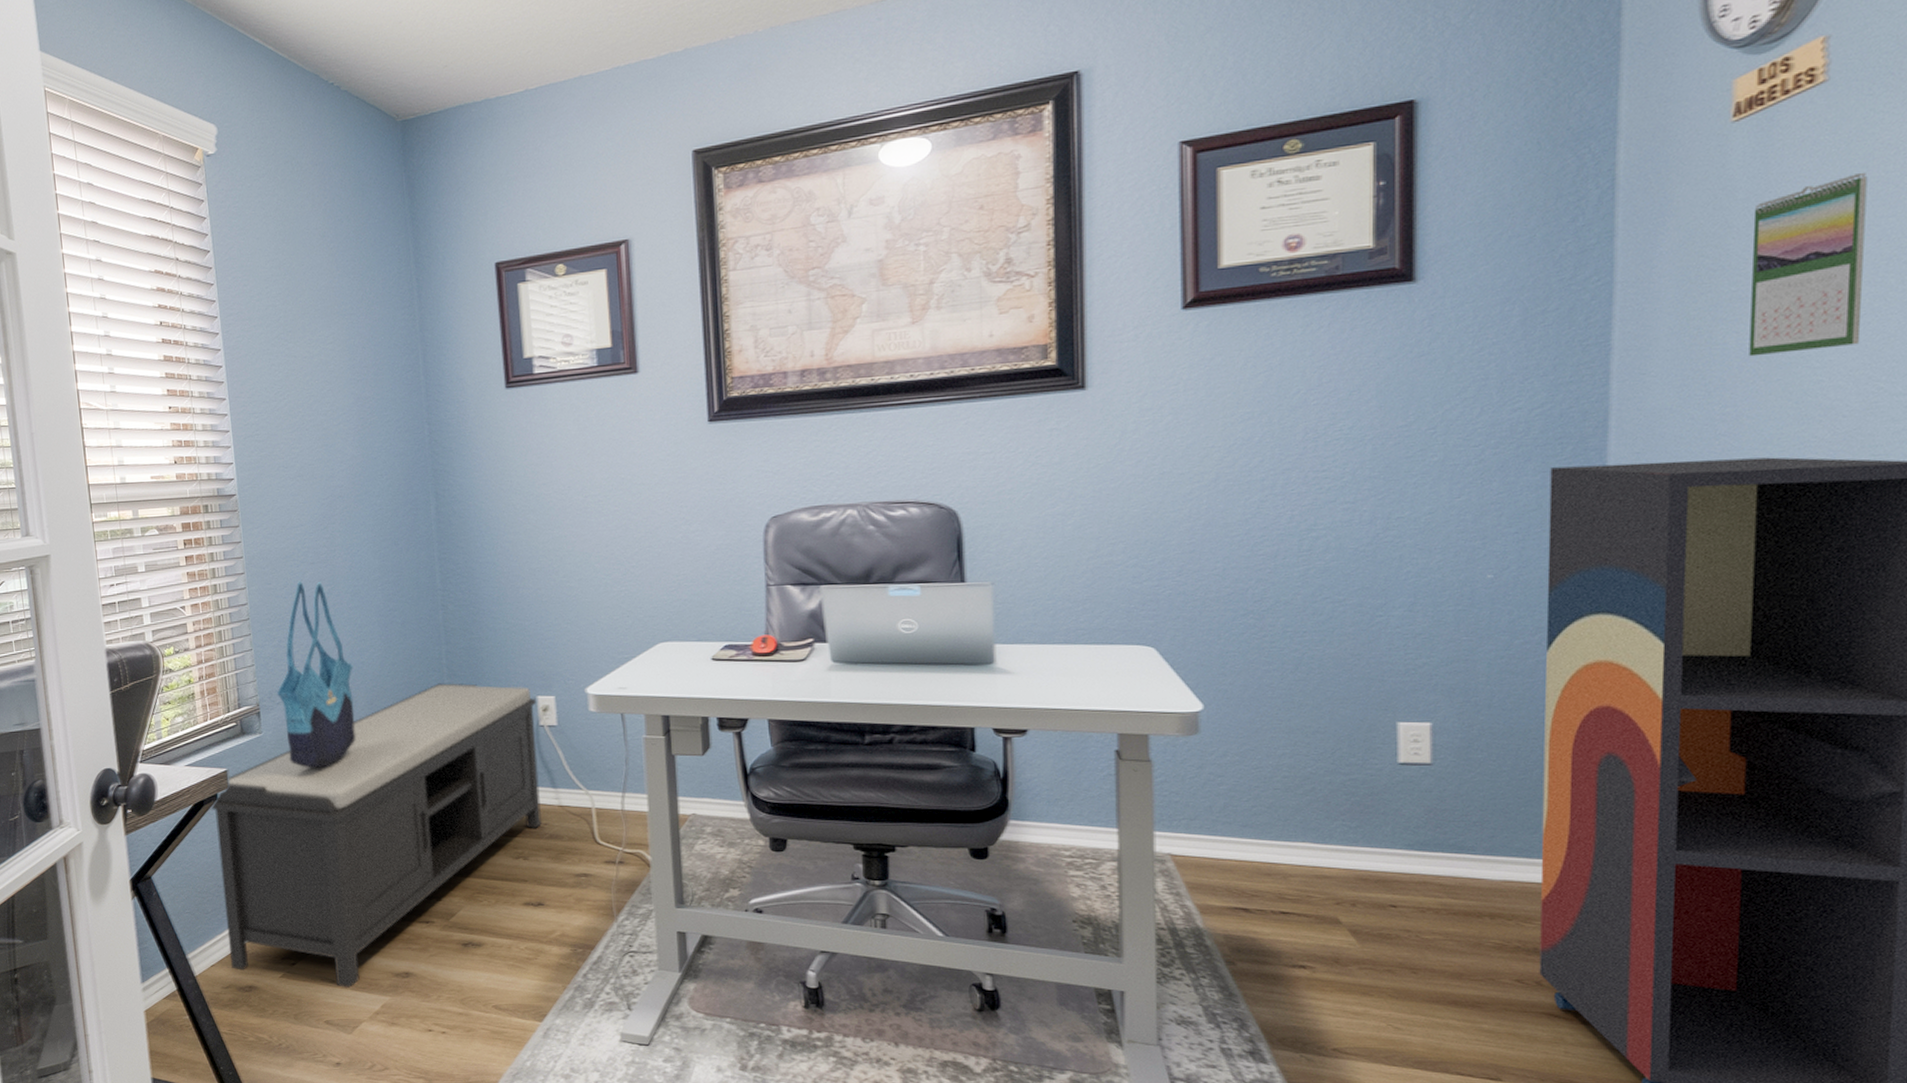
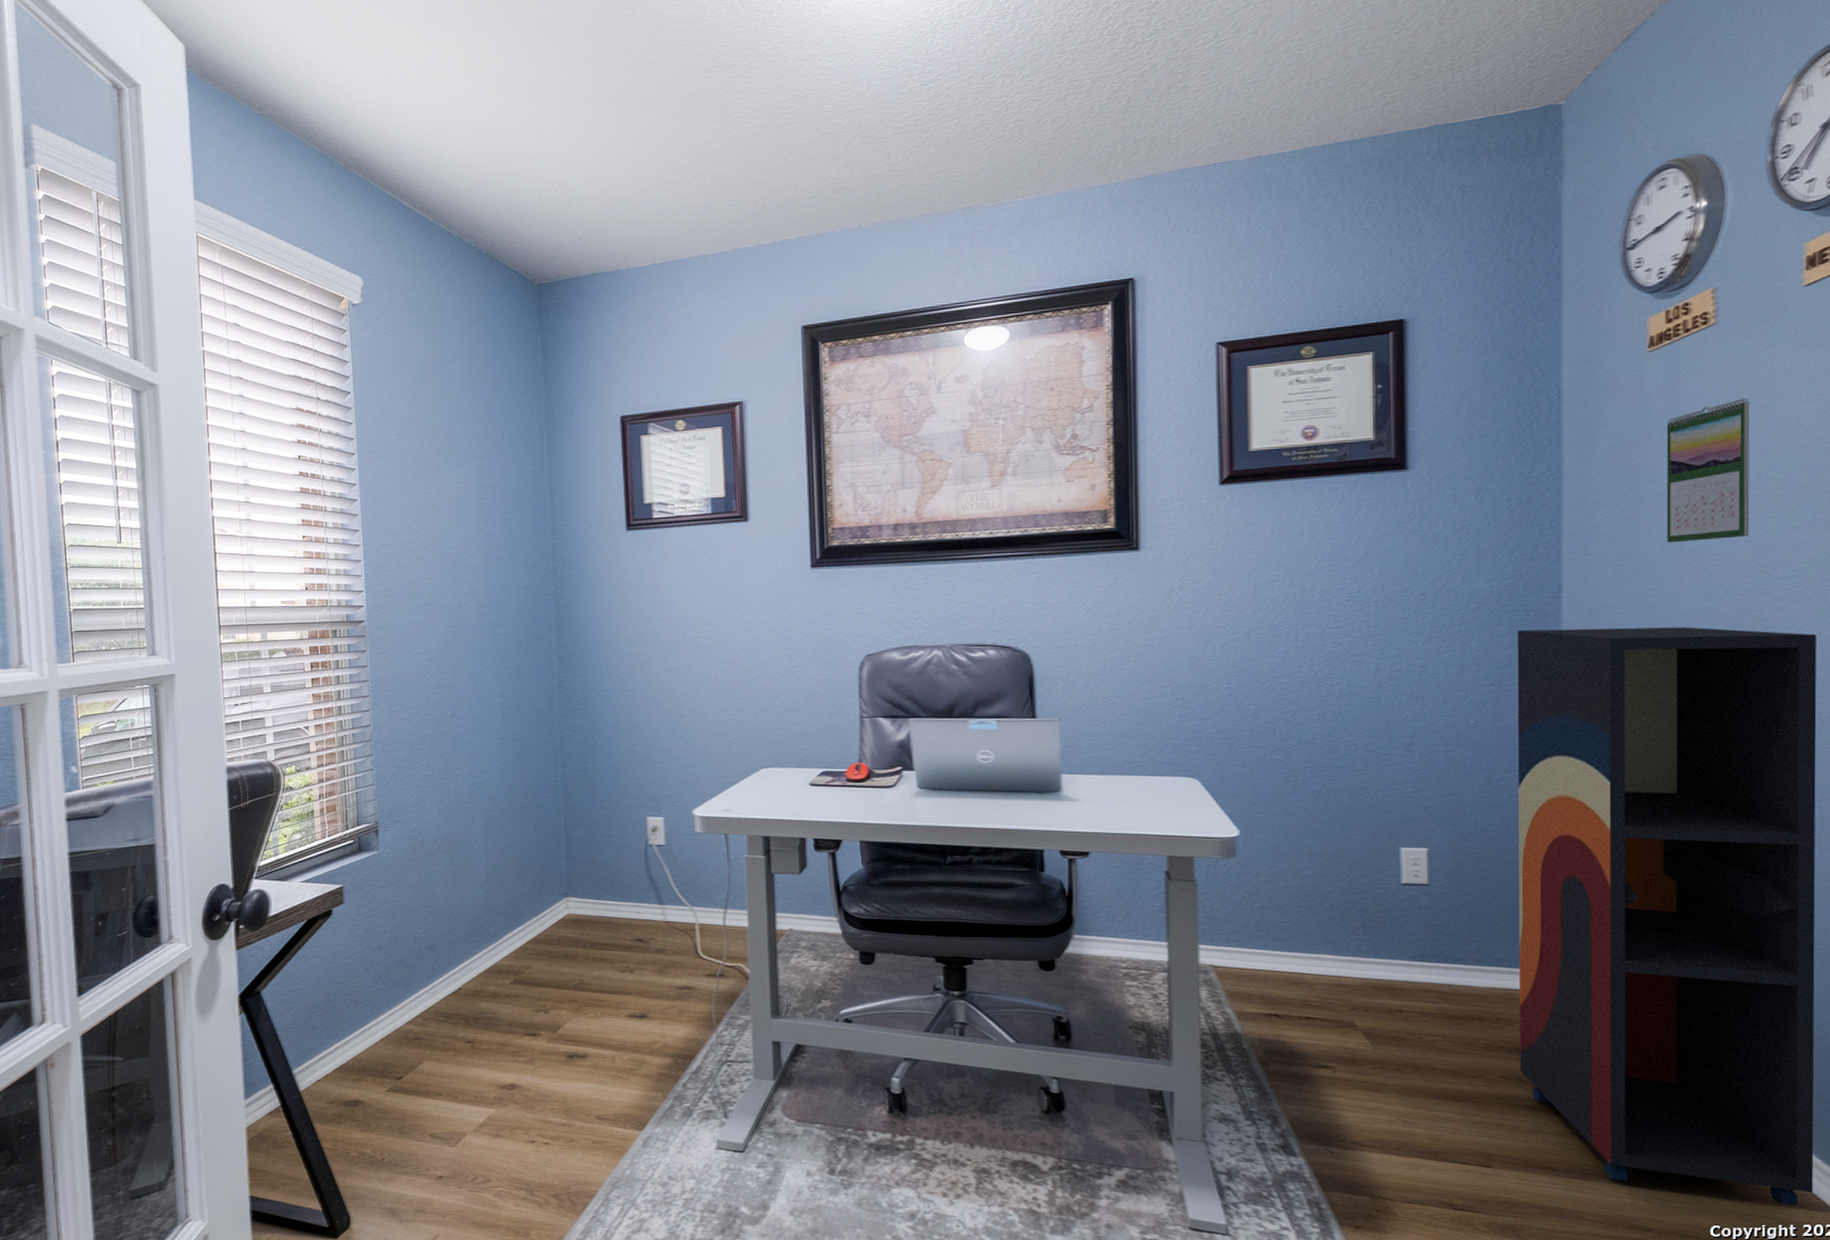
bench: present [209,683,542,988] -> none [322,804,647,1101]
tote bag: present [276,580,356,768] -> none [395,704,472,885]

